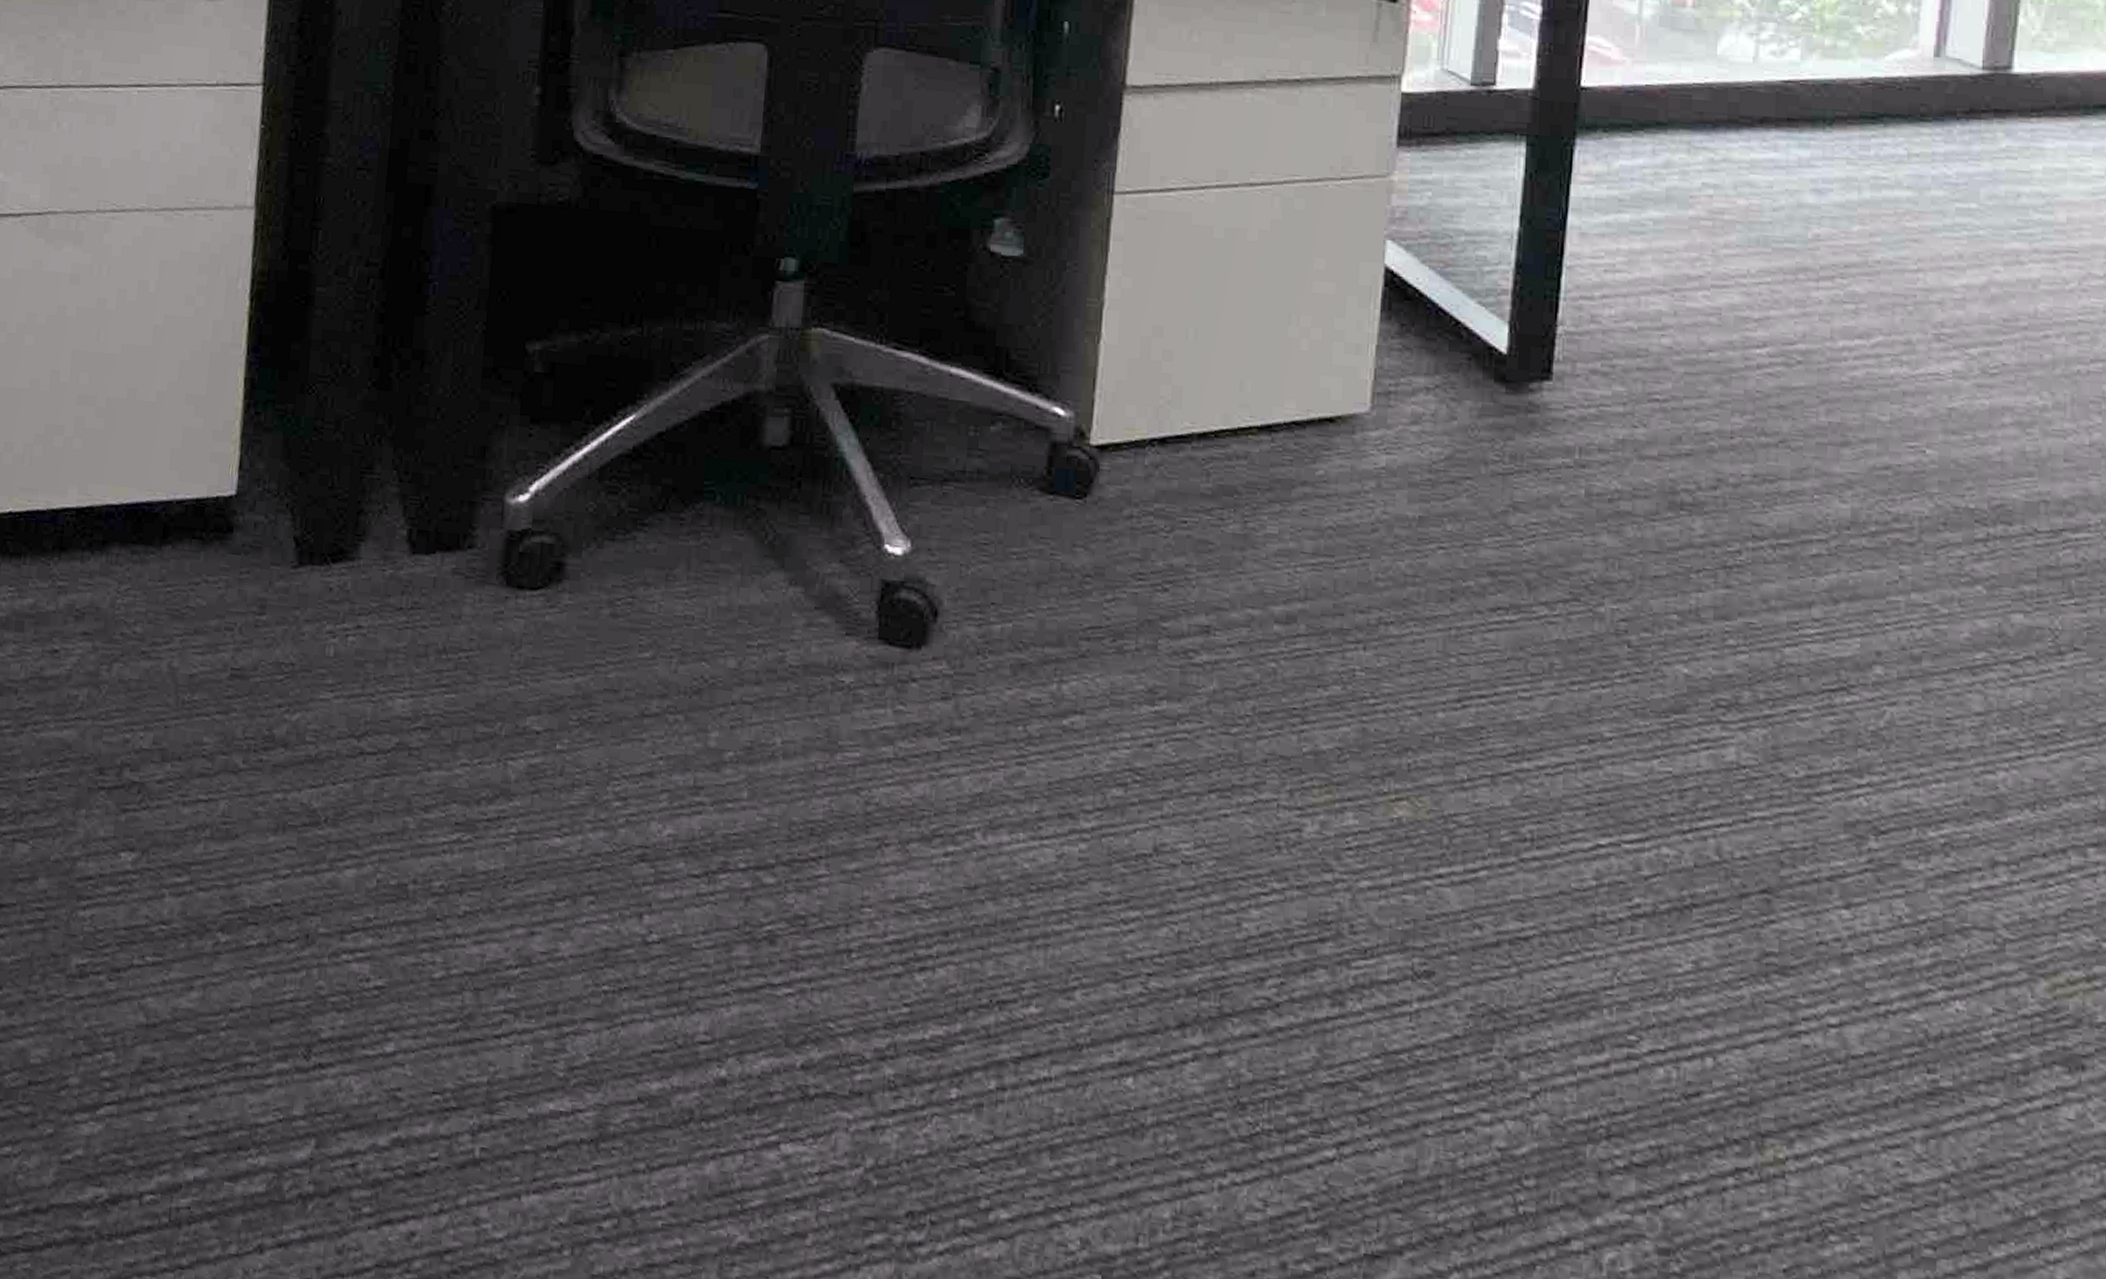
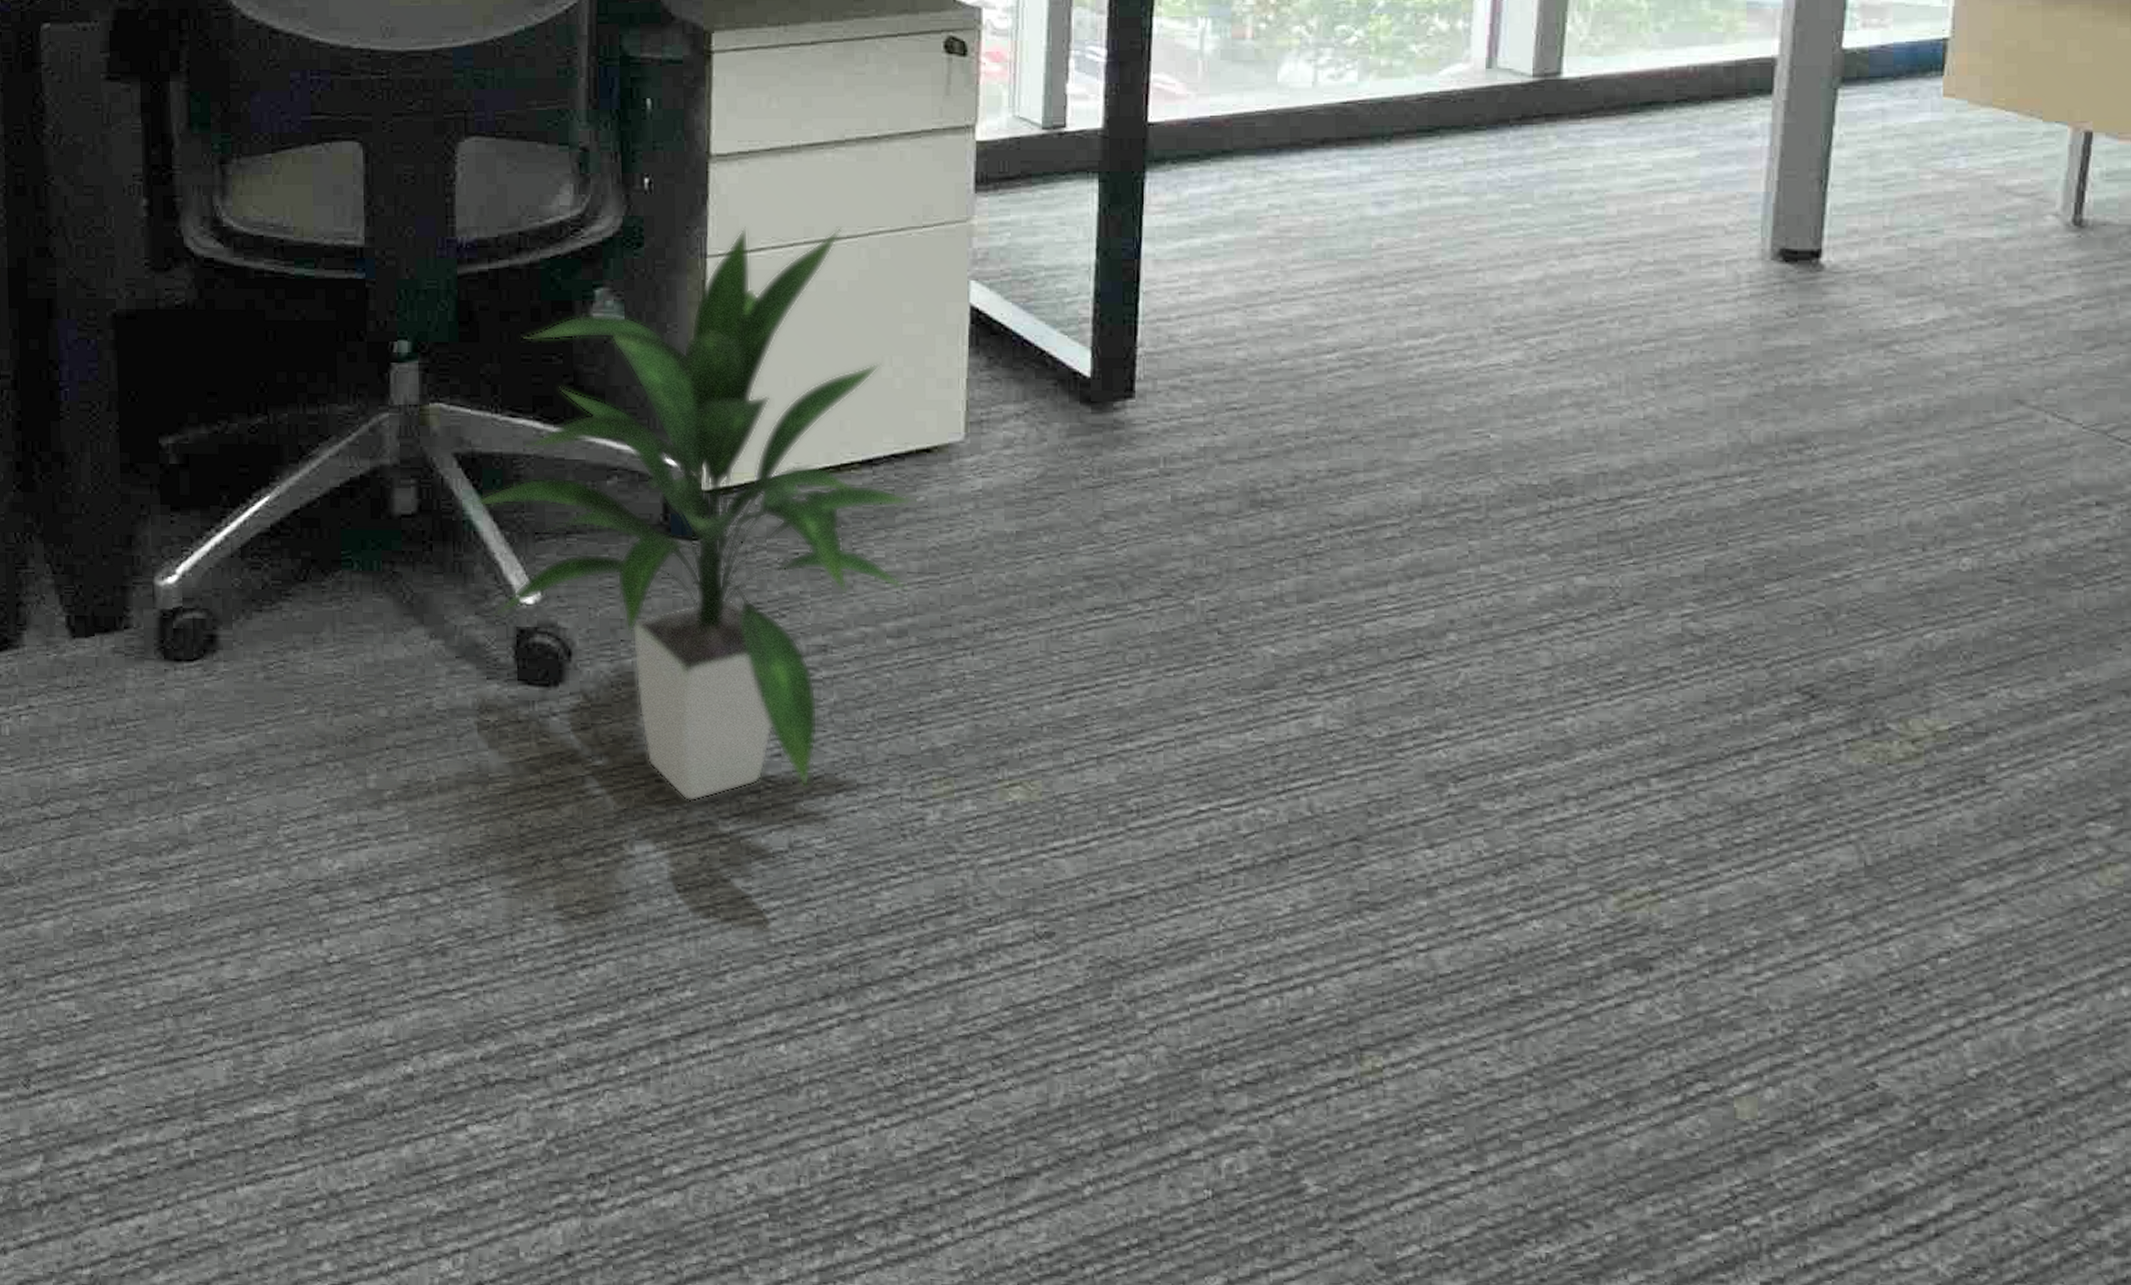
indoor plant: none [836,164,1317,791] -> present [462,226,918,802]

